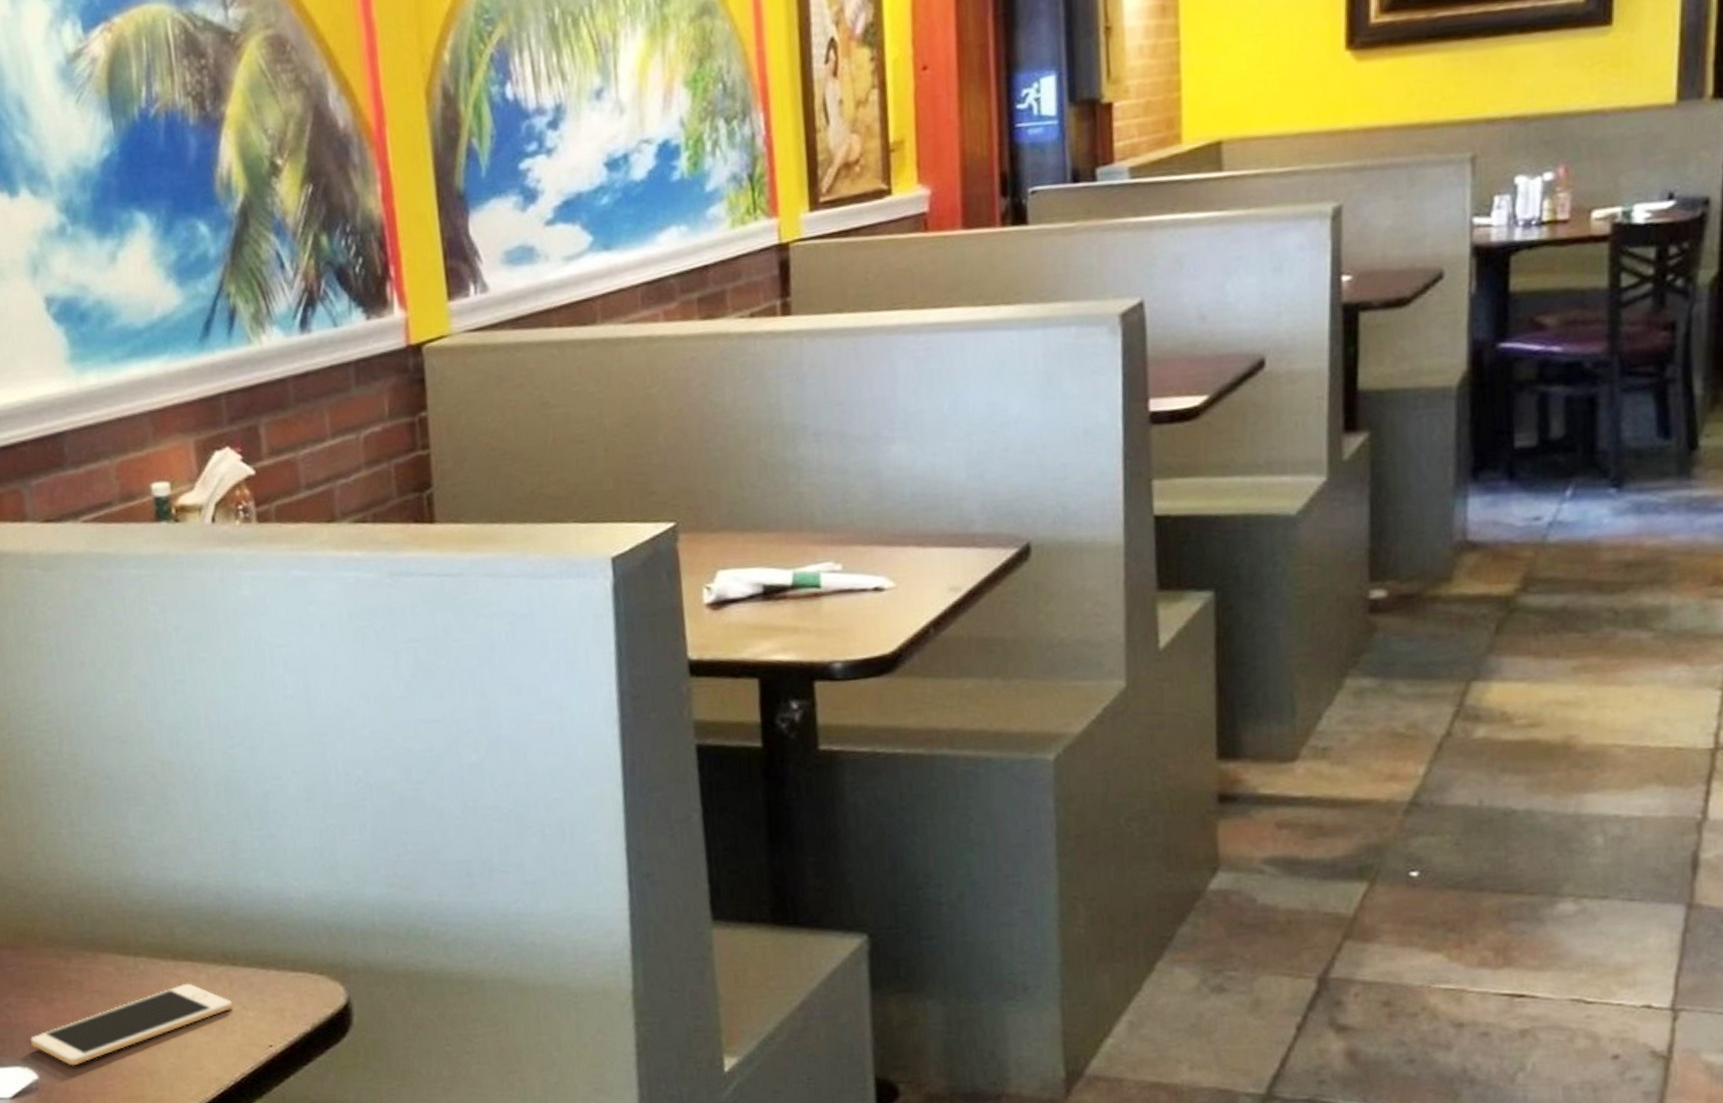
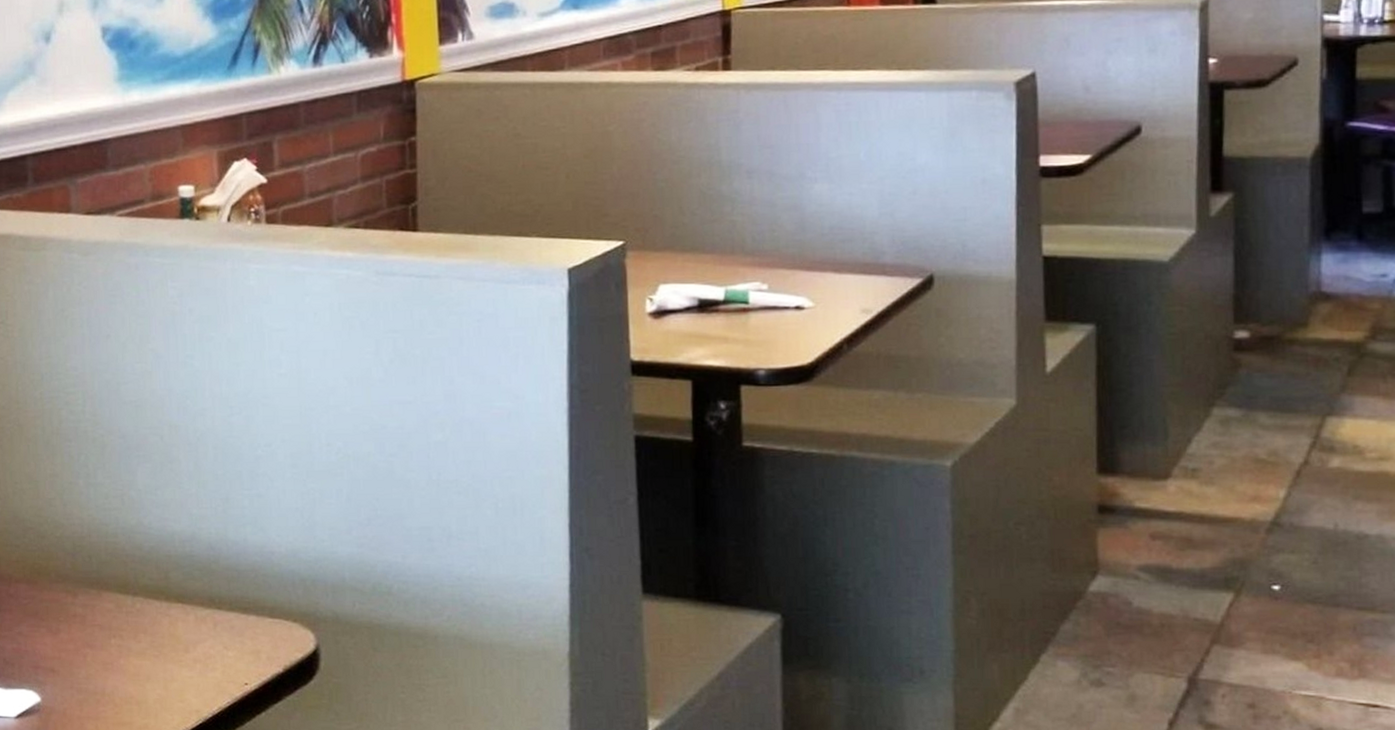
cell phone: present [31,983,234,1066] -> none [37,622,216,692]

